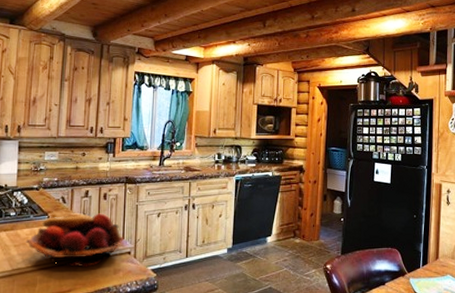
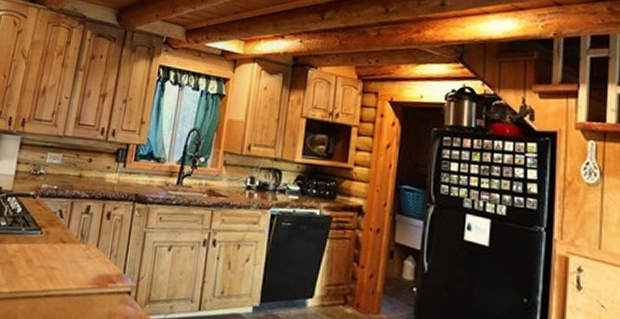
fruit basket: present [25,213,125,268] -> none [12,232,126,304]

